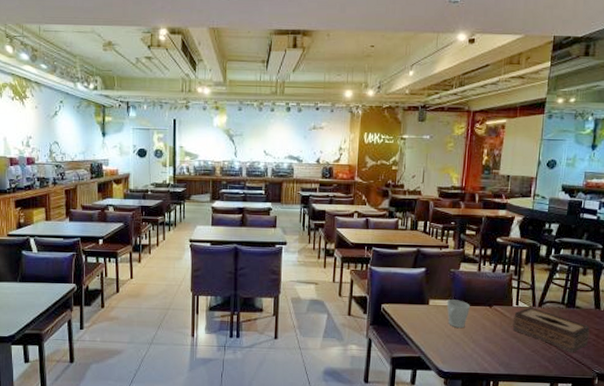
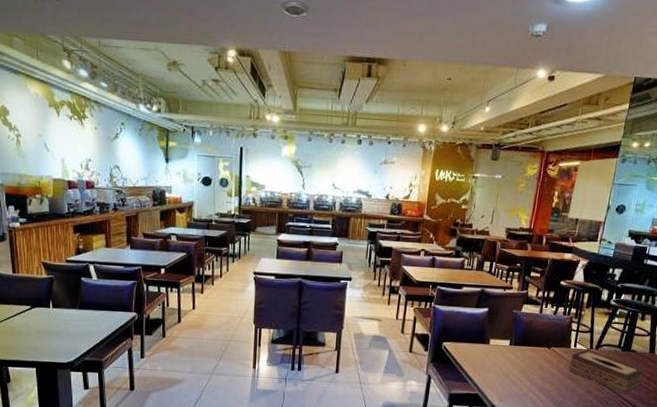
mug: present [447,300,470,329] -> none [506,340,529,368]

